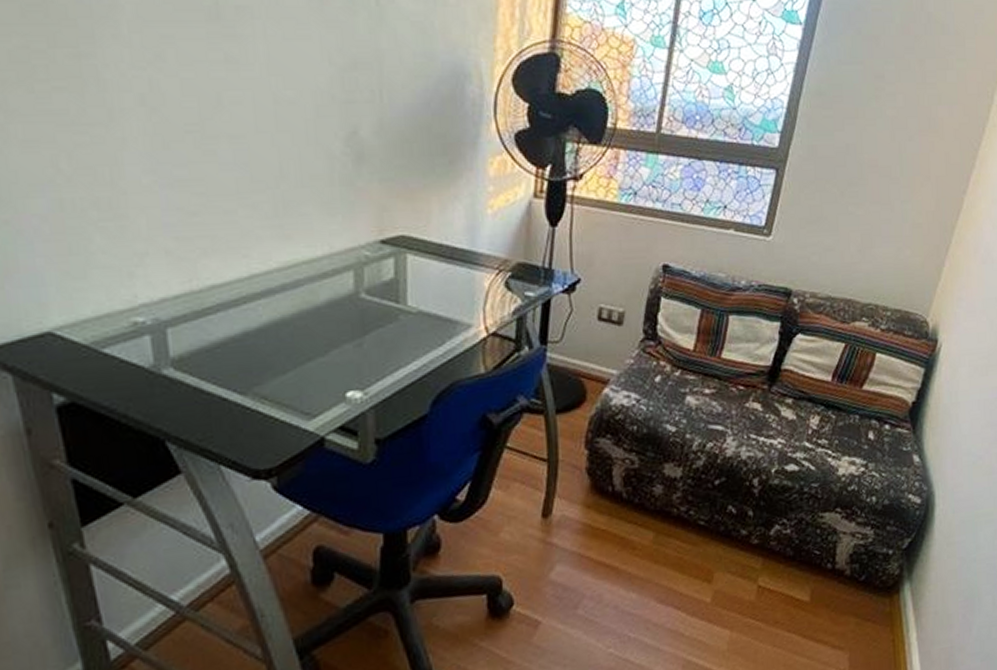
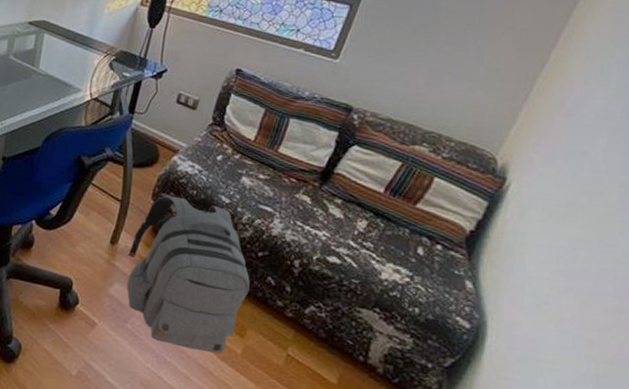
backpack: none [566,437,711,618] -> present [126,195,250,354]

